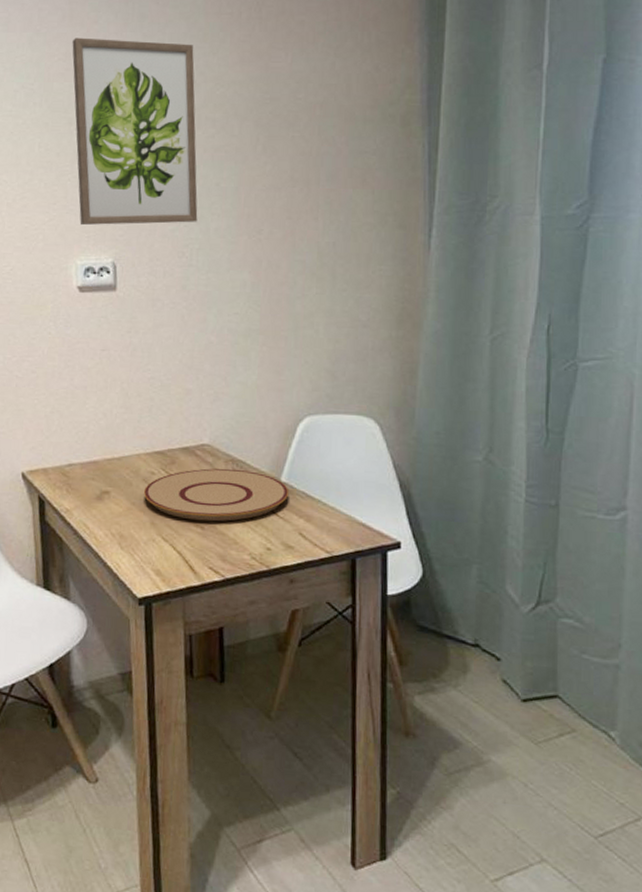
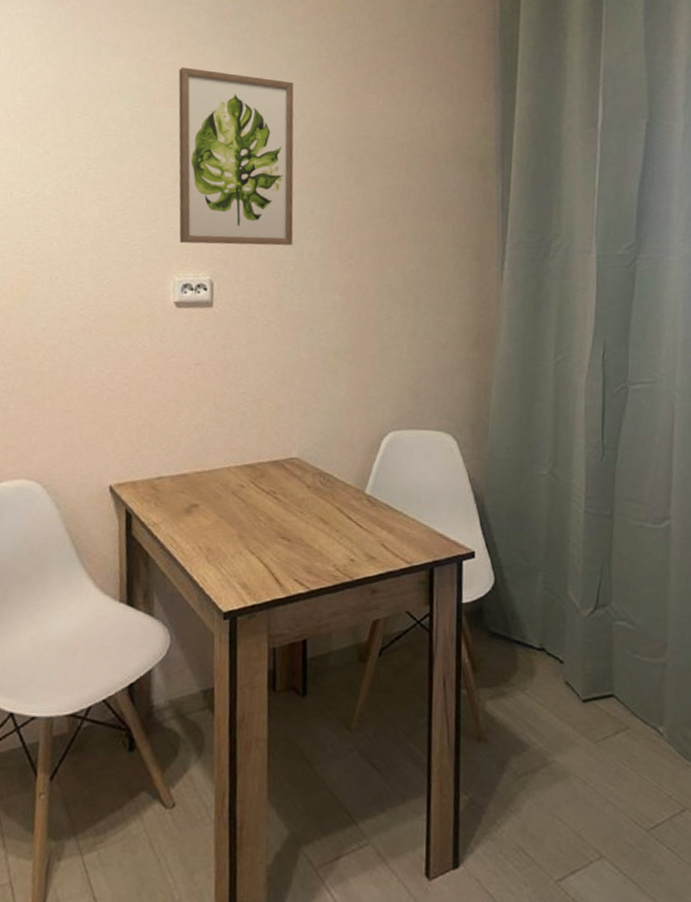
plate: present [143,468,289,522] -> none [232,481,373,534]

